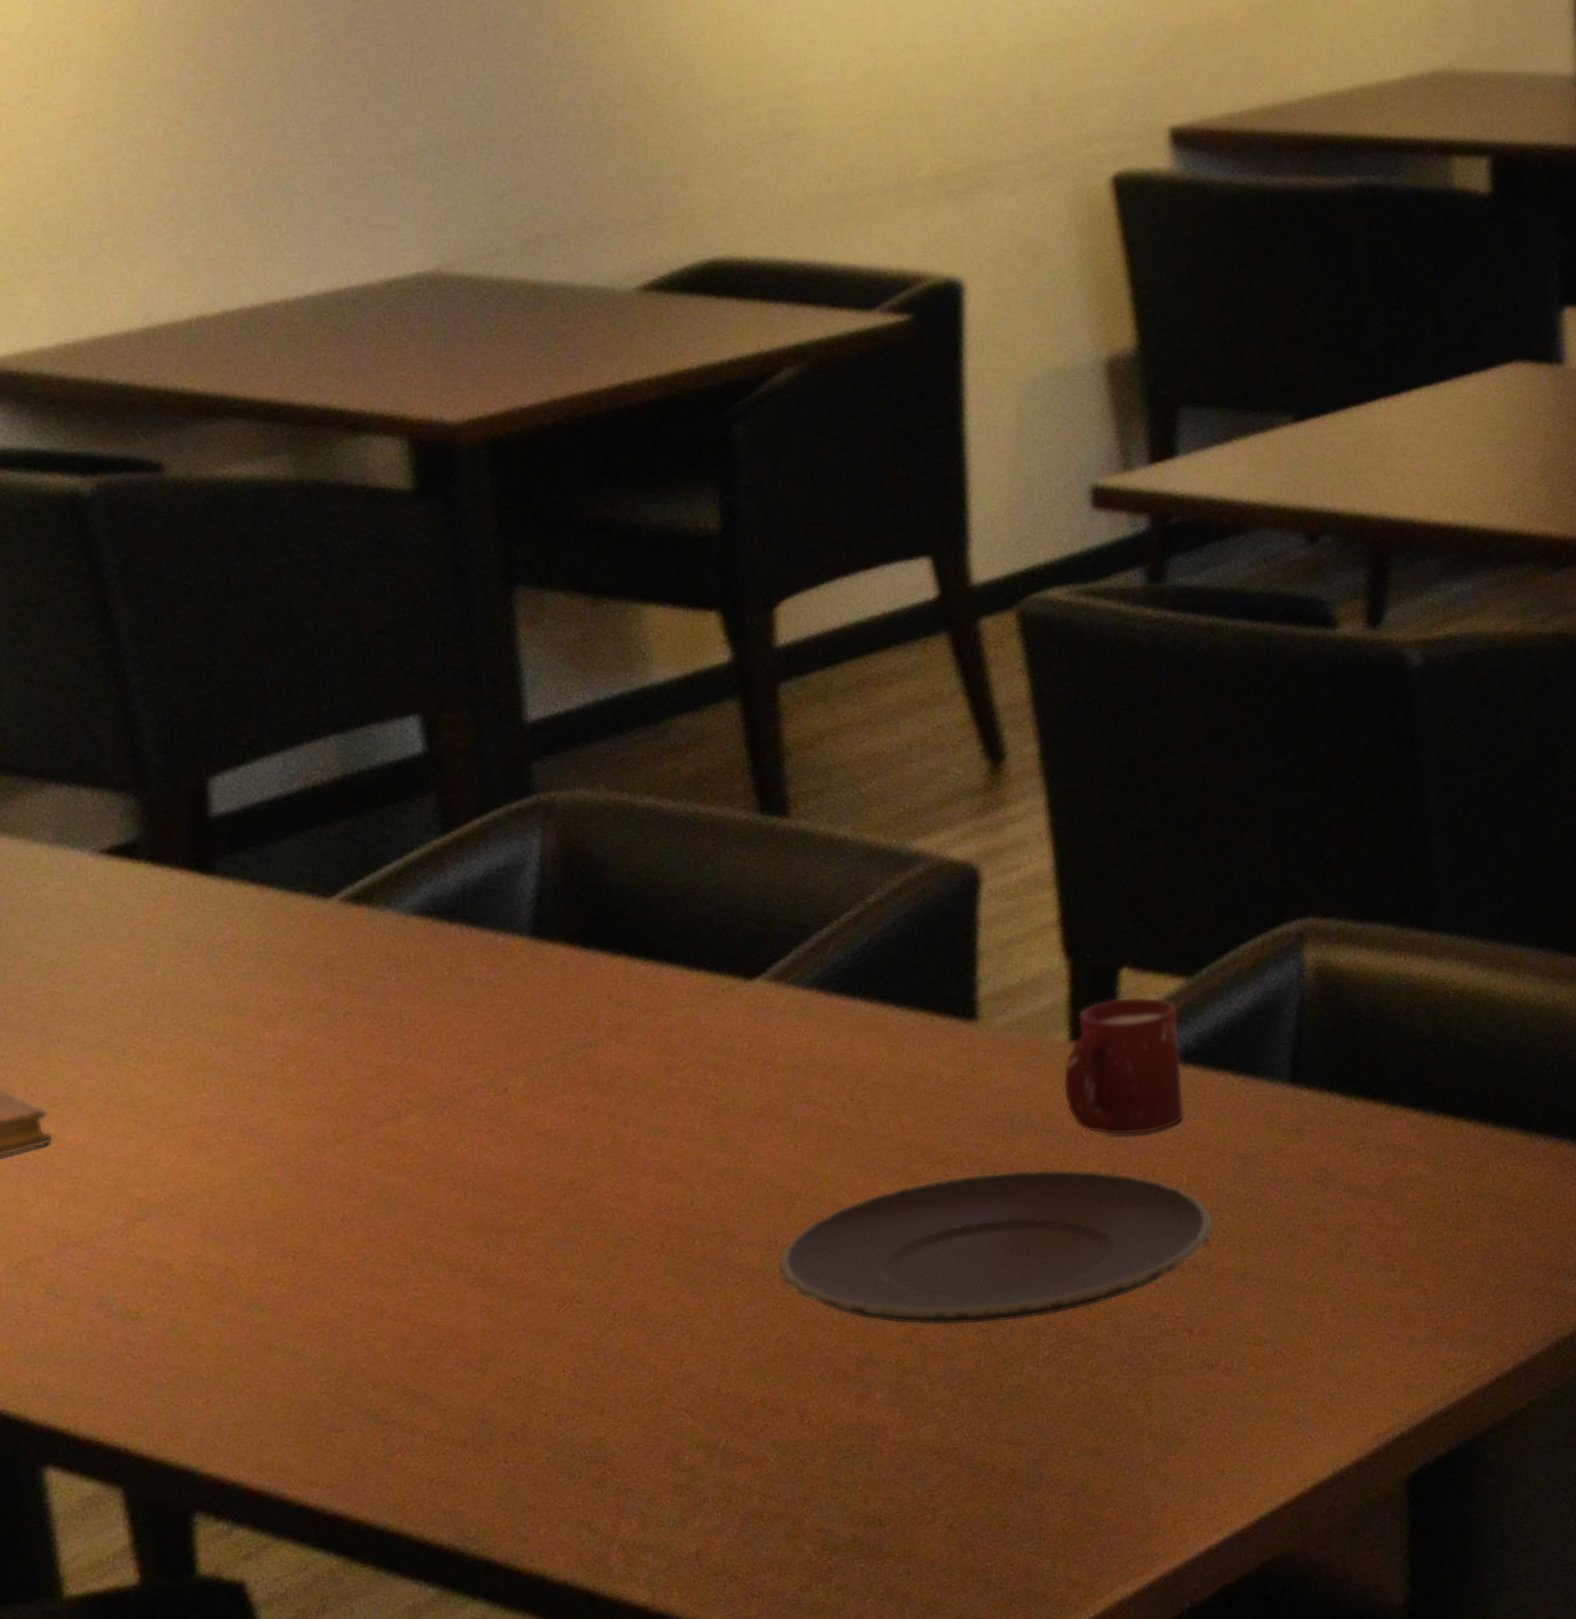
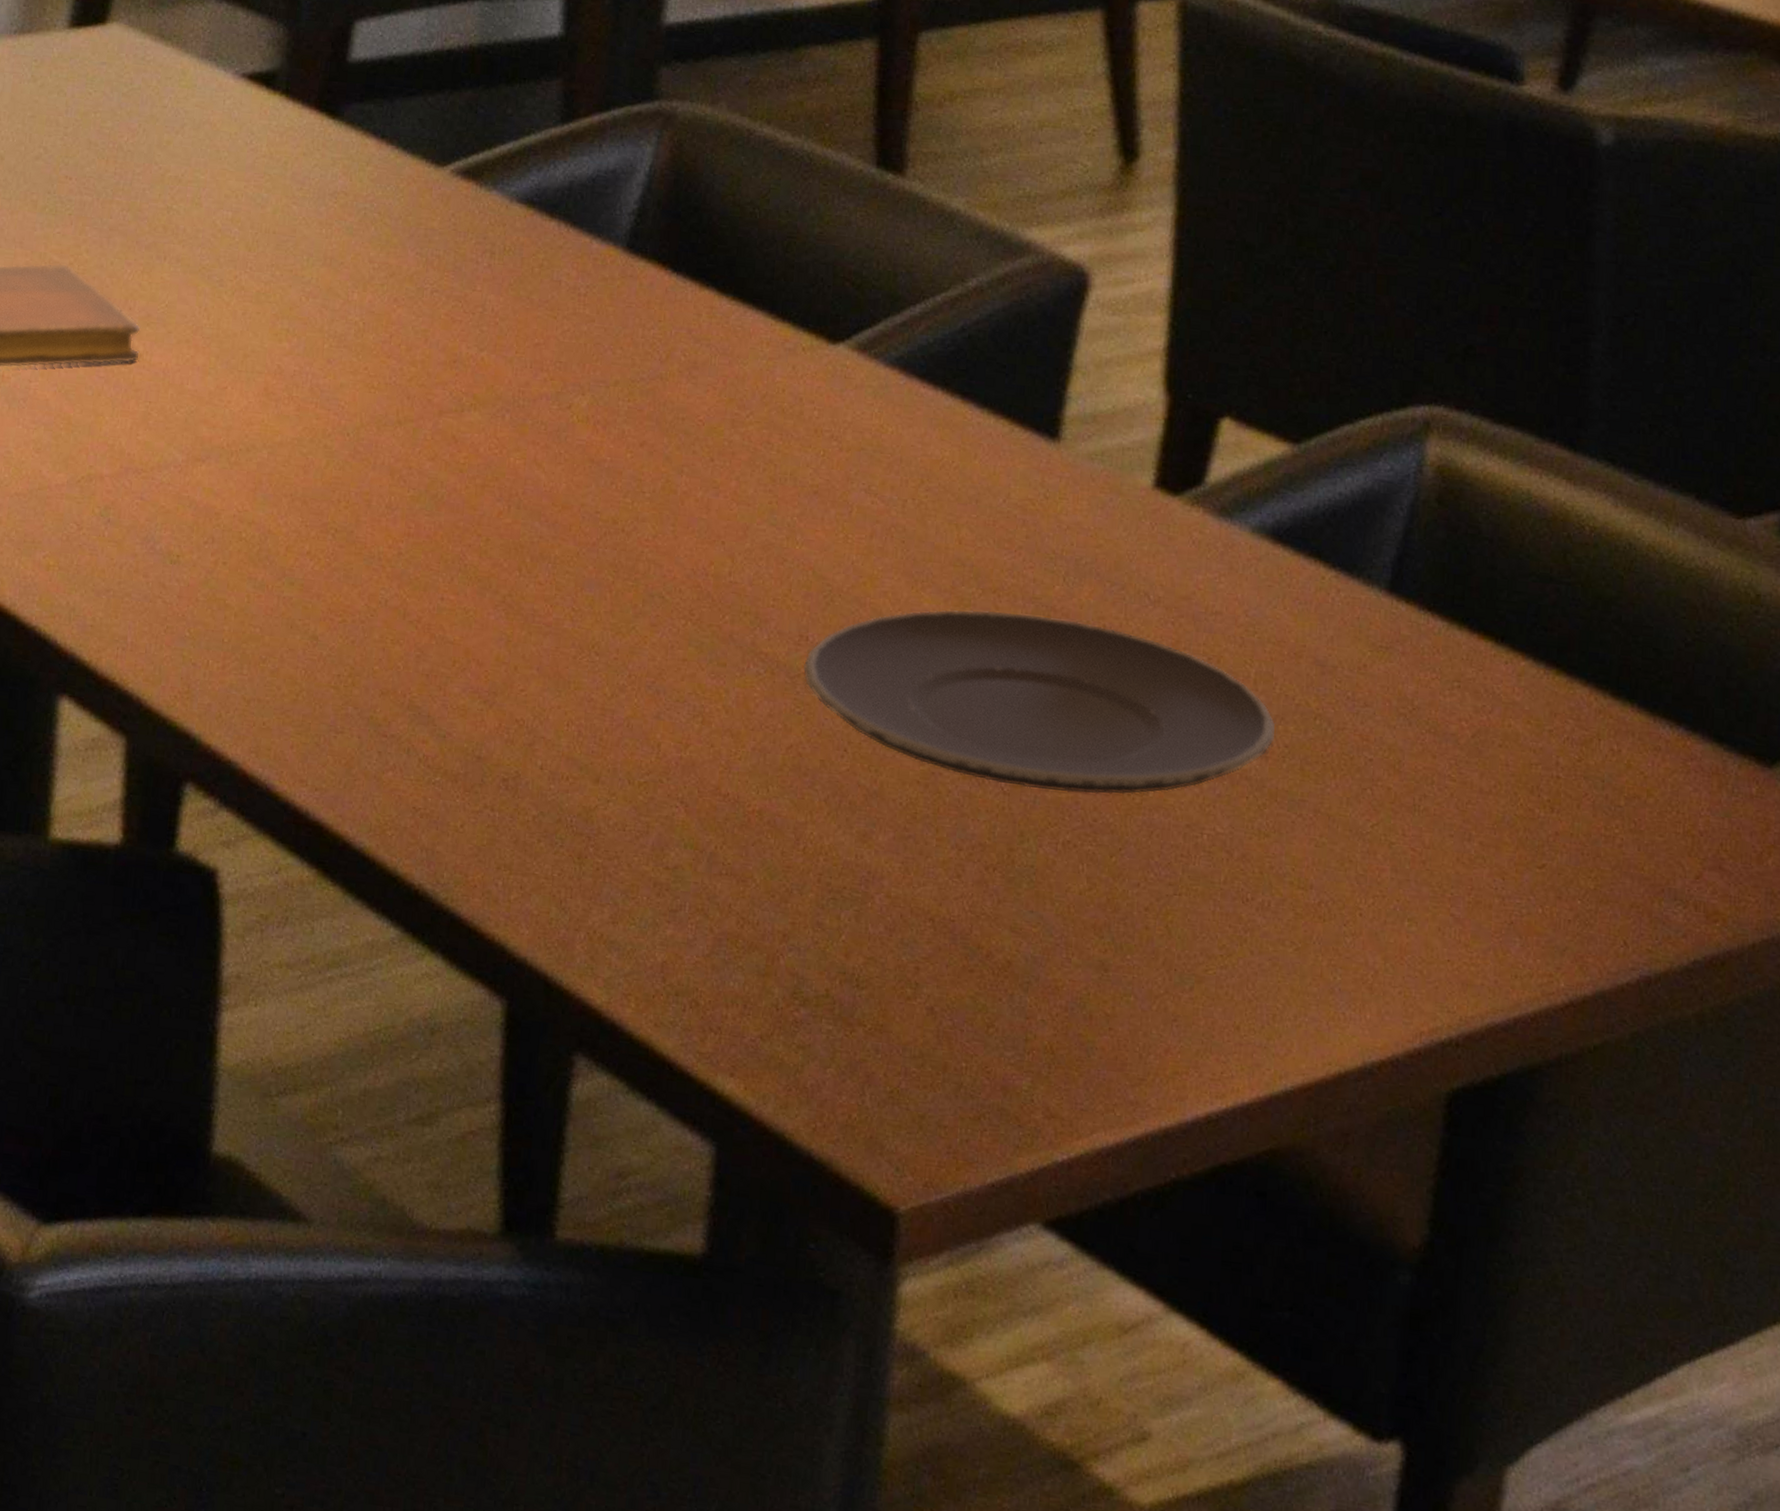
cup: present [1063,996,1185,1136] -> none [1137,449,1277,613]

